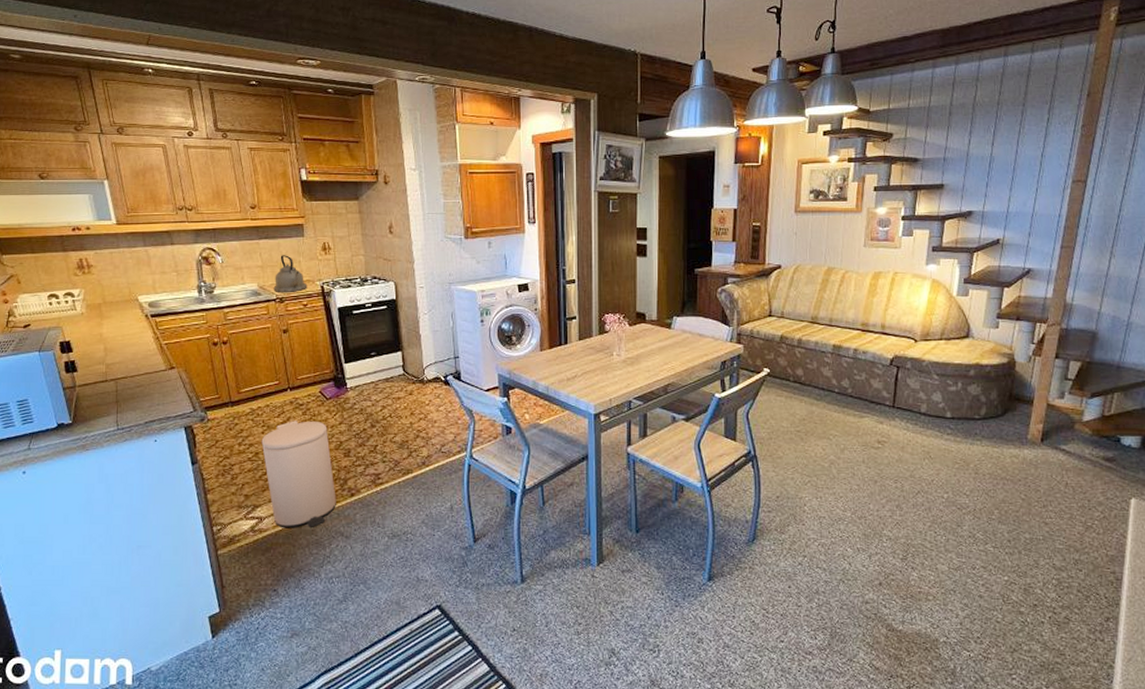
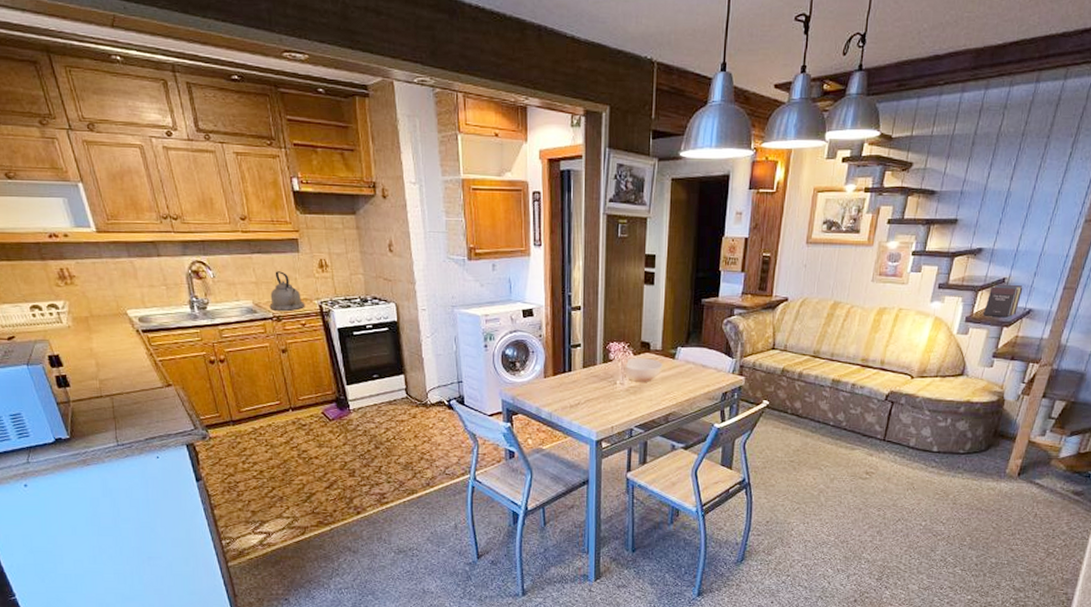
pedal bin: present [261,421,336,528] -> none [265,440,343,543]
bowl: none [616,328,659,353] -> present [620,358,663,382]
books: none [982,245,1019,278] -> present [983,284,1023,318]

